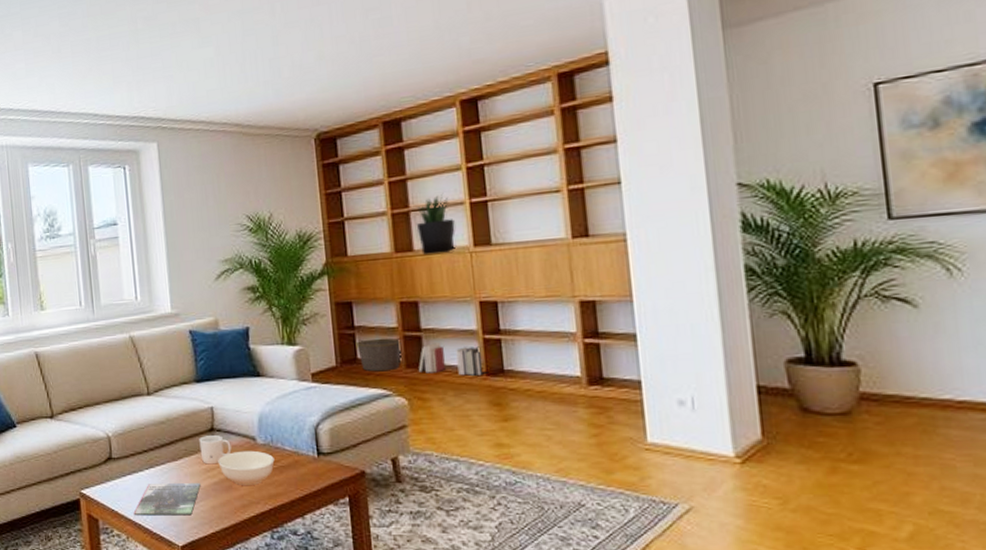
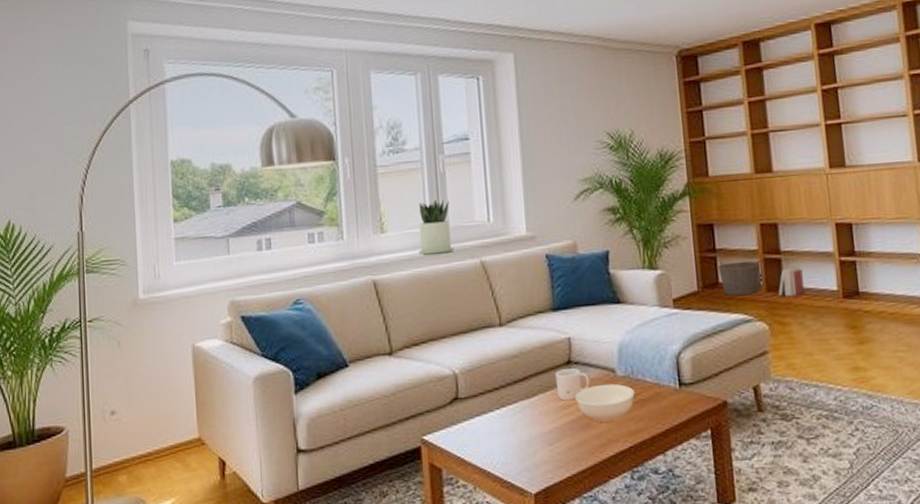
planter: none [74,279,107,330] -> present [419,199,455,255]
magazine: present [133,483,201,515] -> none [482,422,556,461]
planter: present [417,193,455,256] -> none [776,114,811,177]
books: present [456,346,490,377] -> none [814,268,846,299]

